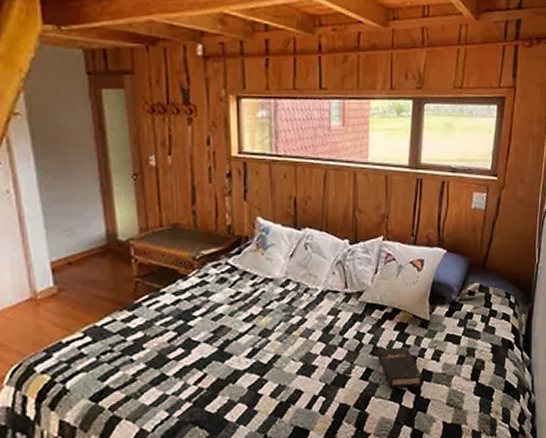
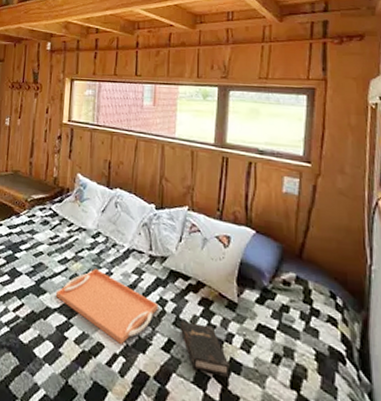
serving tray: none [243,319,356,386] -> present [55,269,158,345]

